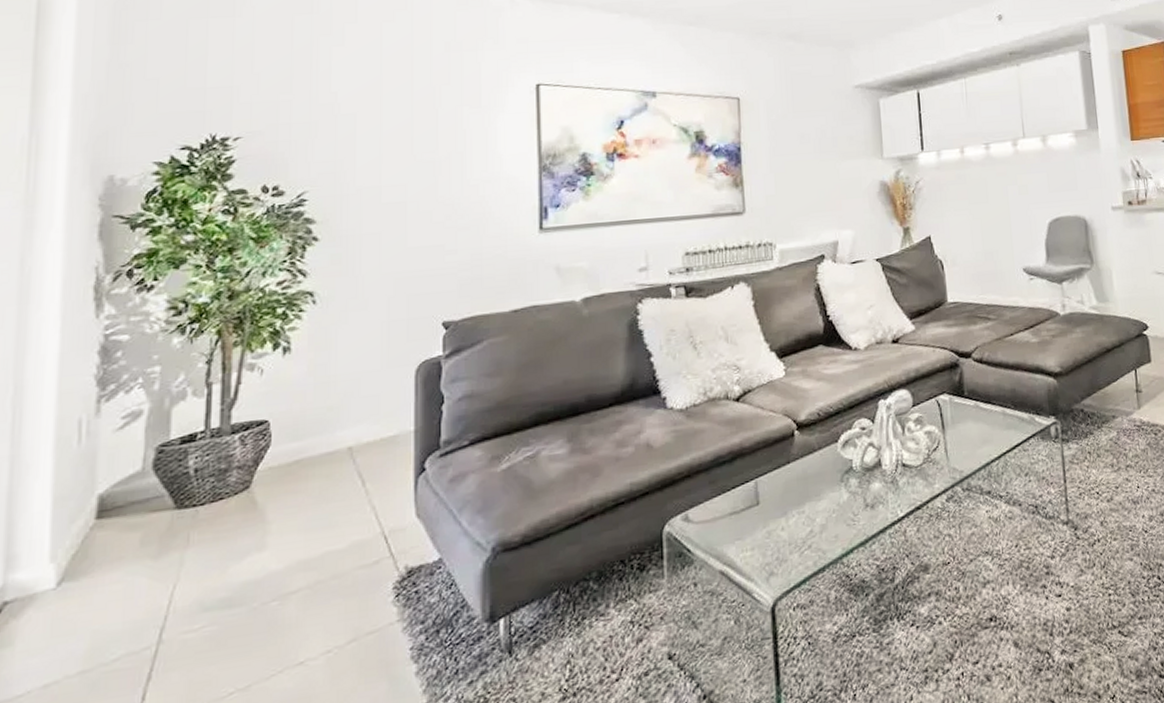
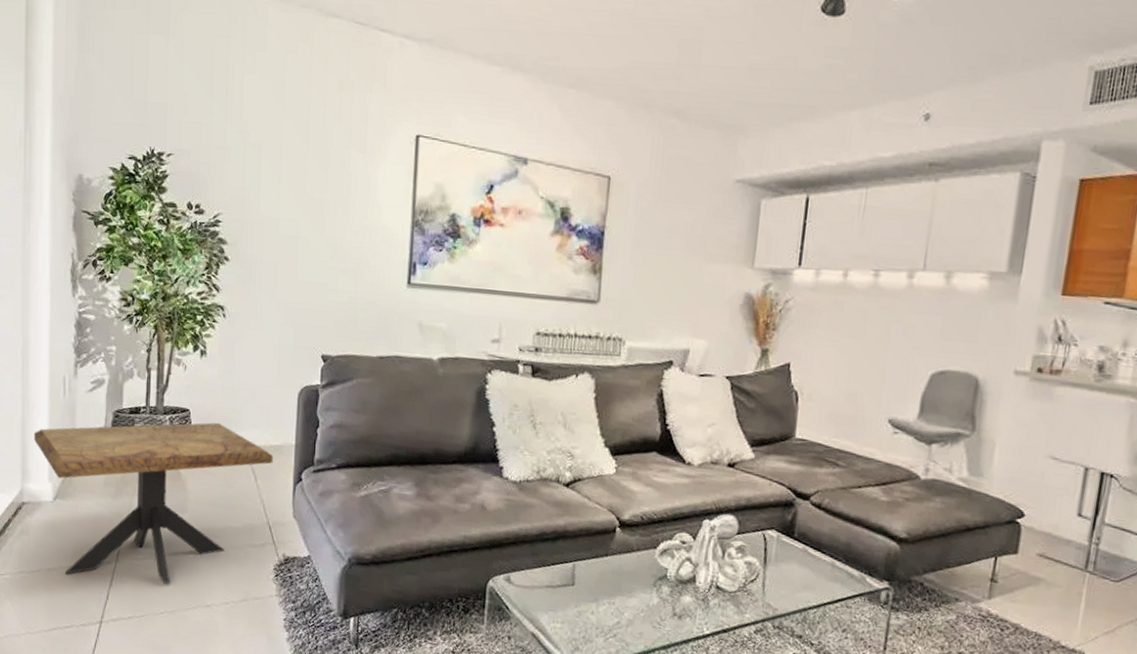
side table: none [26,428,386,684] -> present [33,422,274,584]

